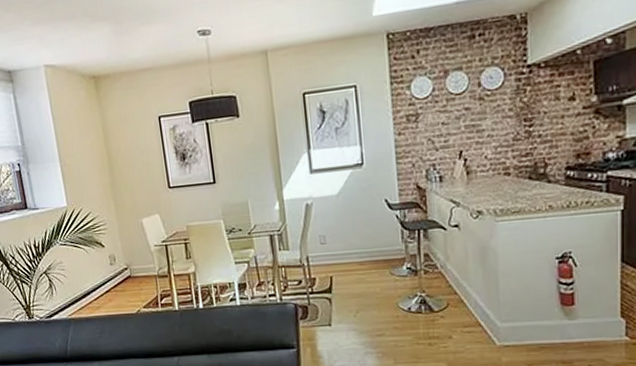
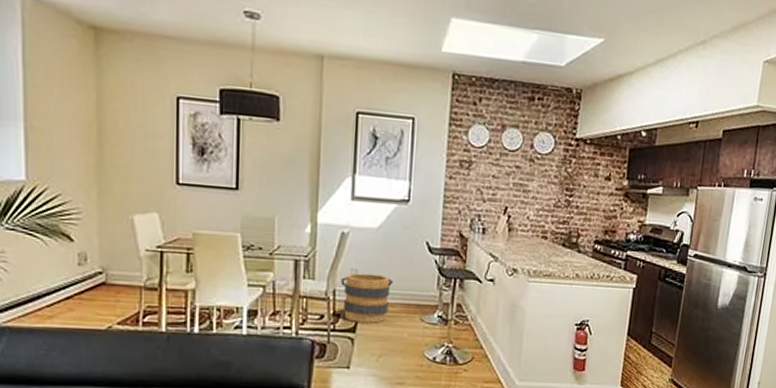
bucket: none [311,237,360,283] -> present [341,273,394,323]

